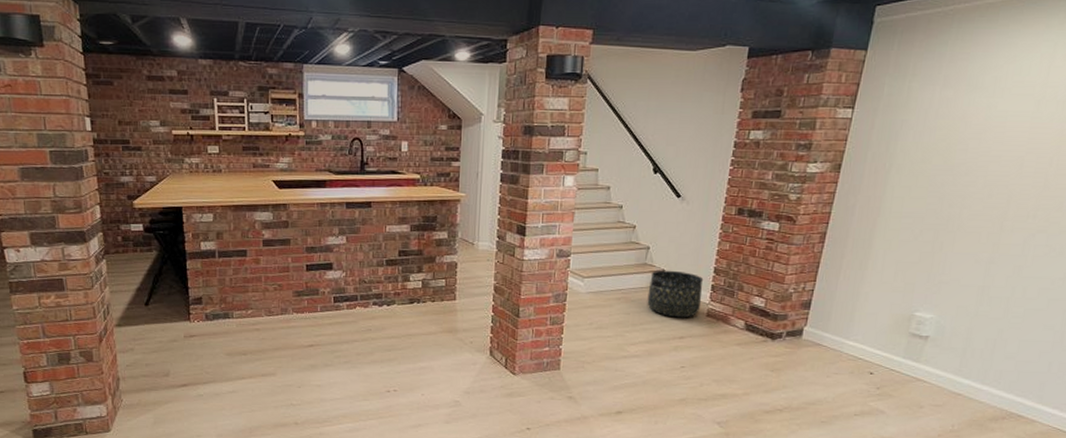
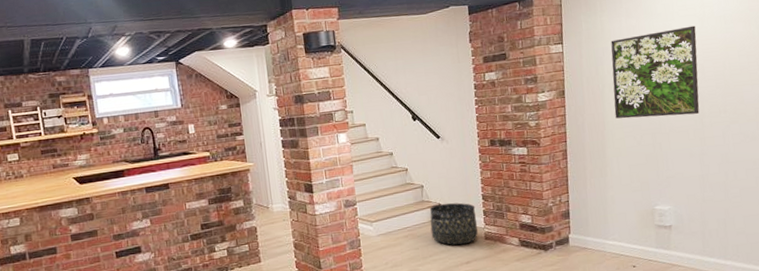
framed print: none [895,108,1028,215] -> present [611,25,700,119]

